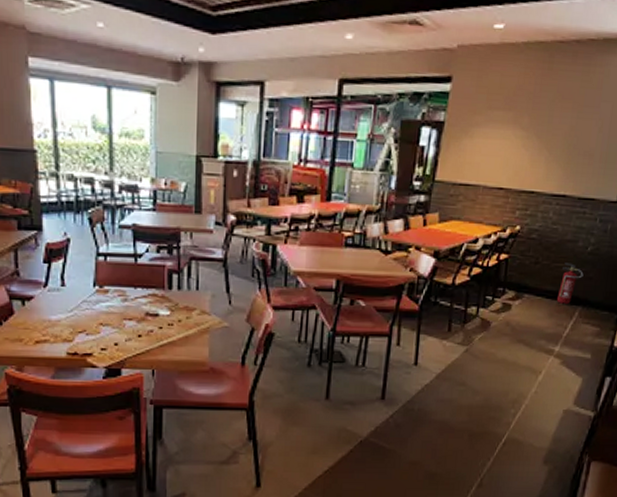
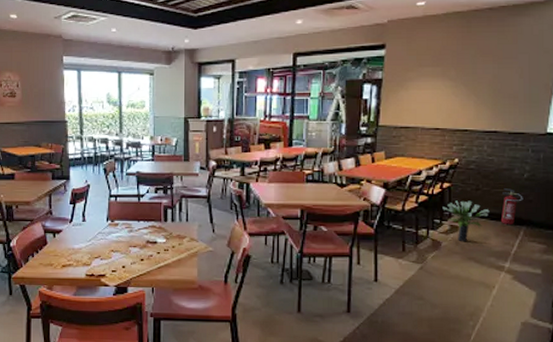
potted plant: none [496,275,547,323] -> present [442,200,490,242]

